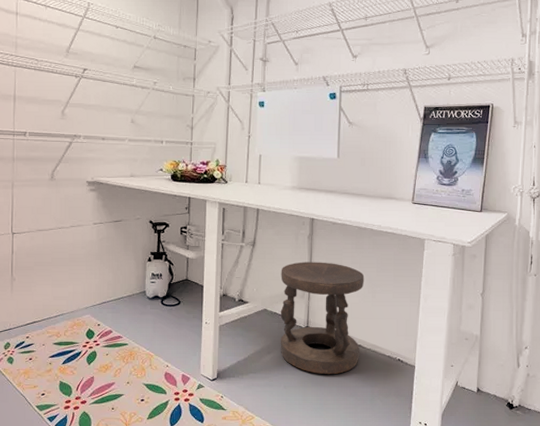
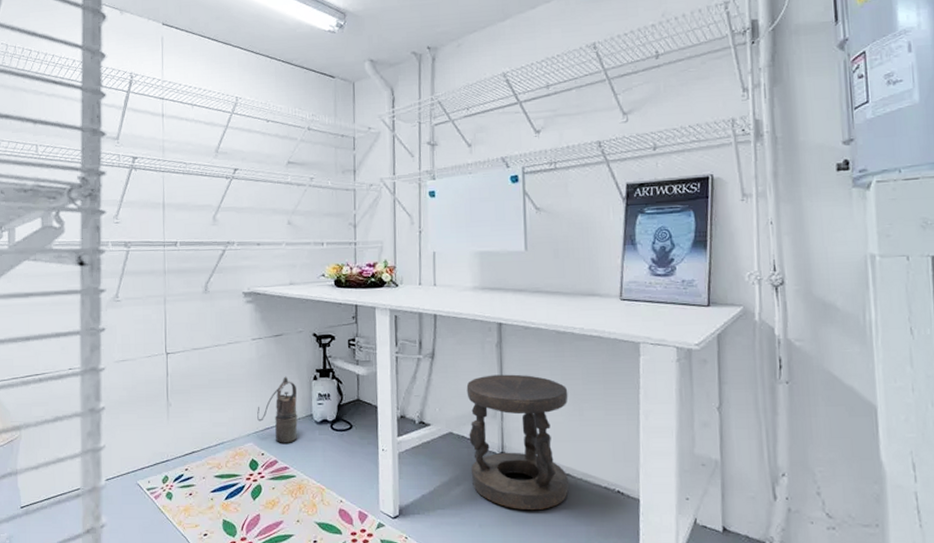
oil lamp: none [95,257,132,316] -> present [257,376,298,443]

